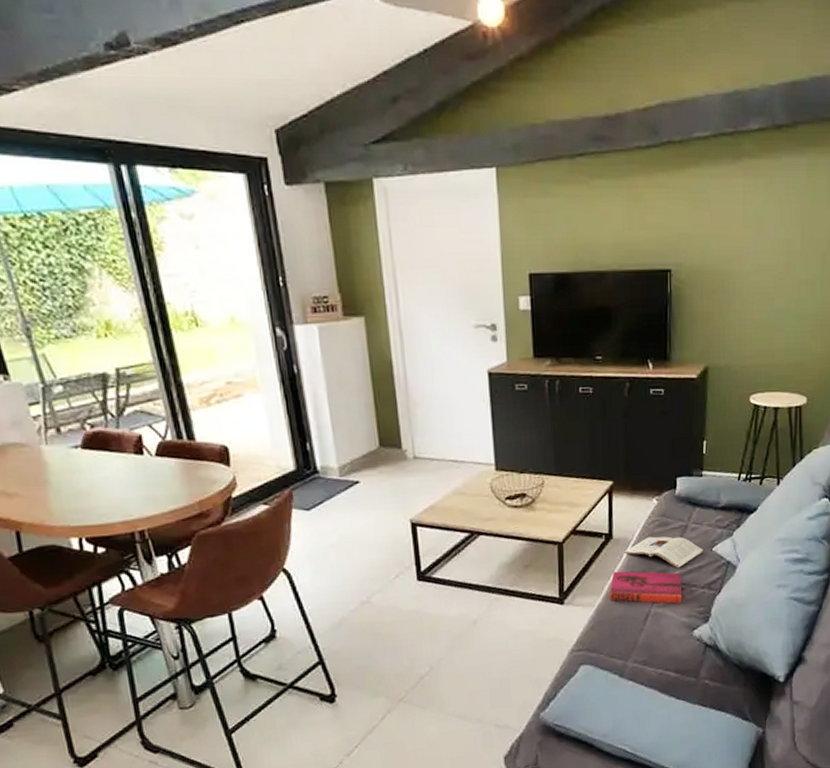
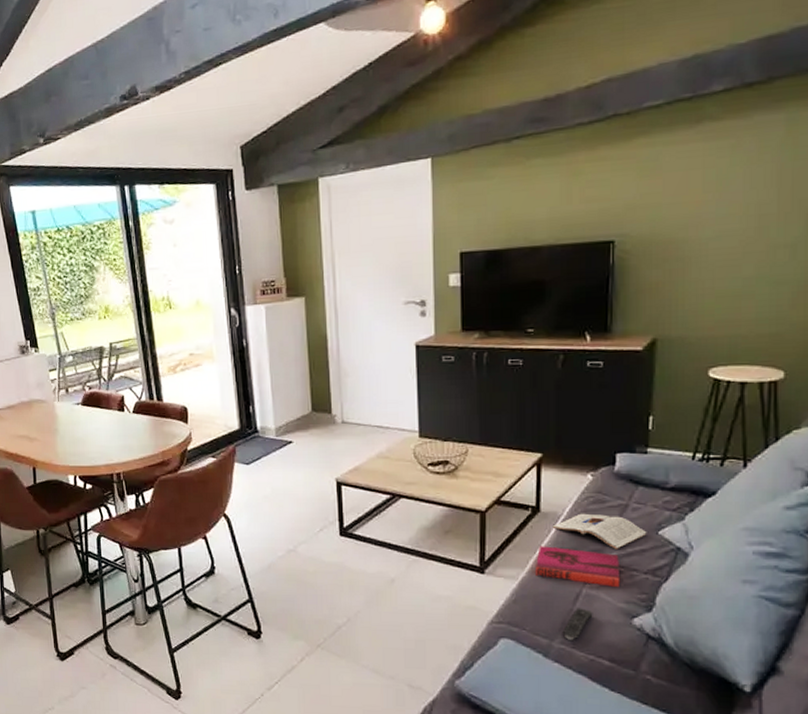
remote control: none [634,626,661,658] -> present [562,608,593,640]

